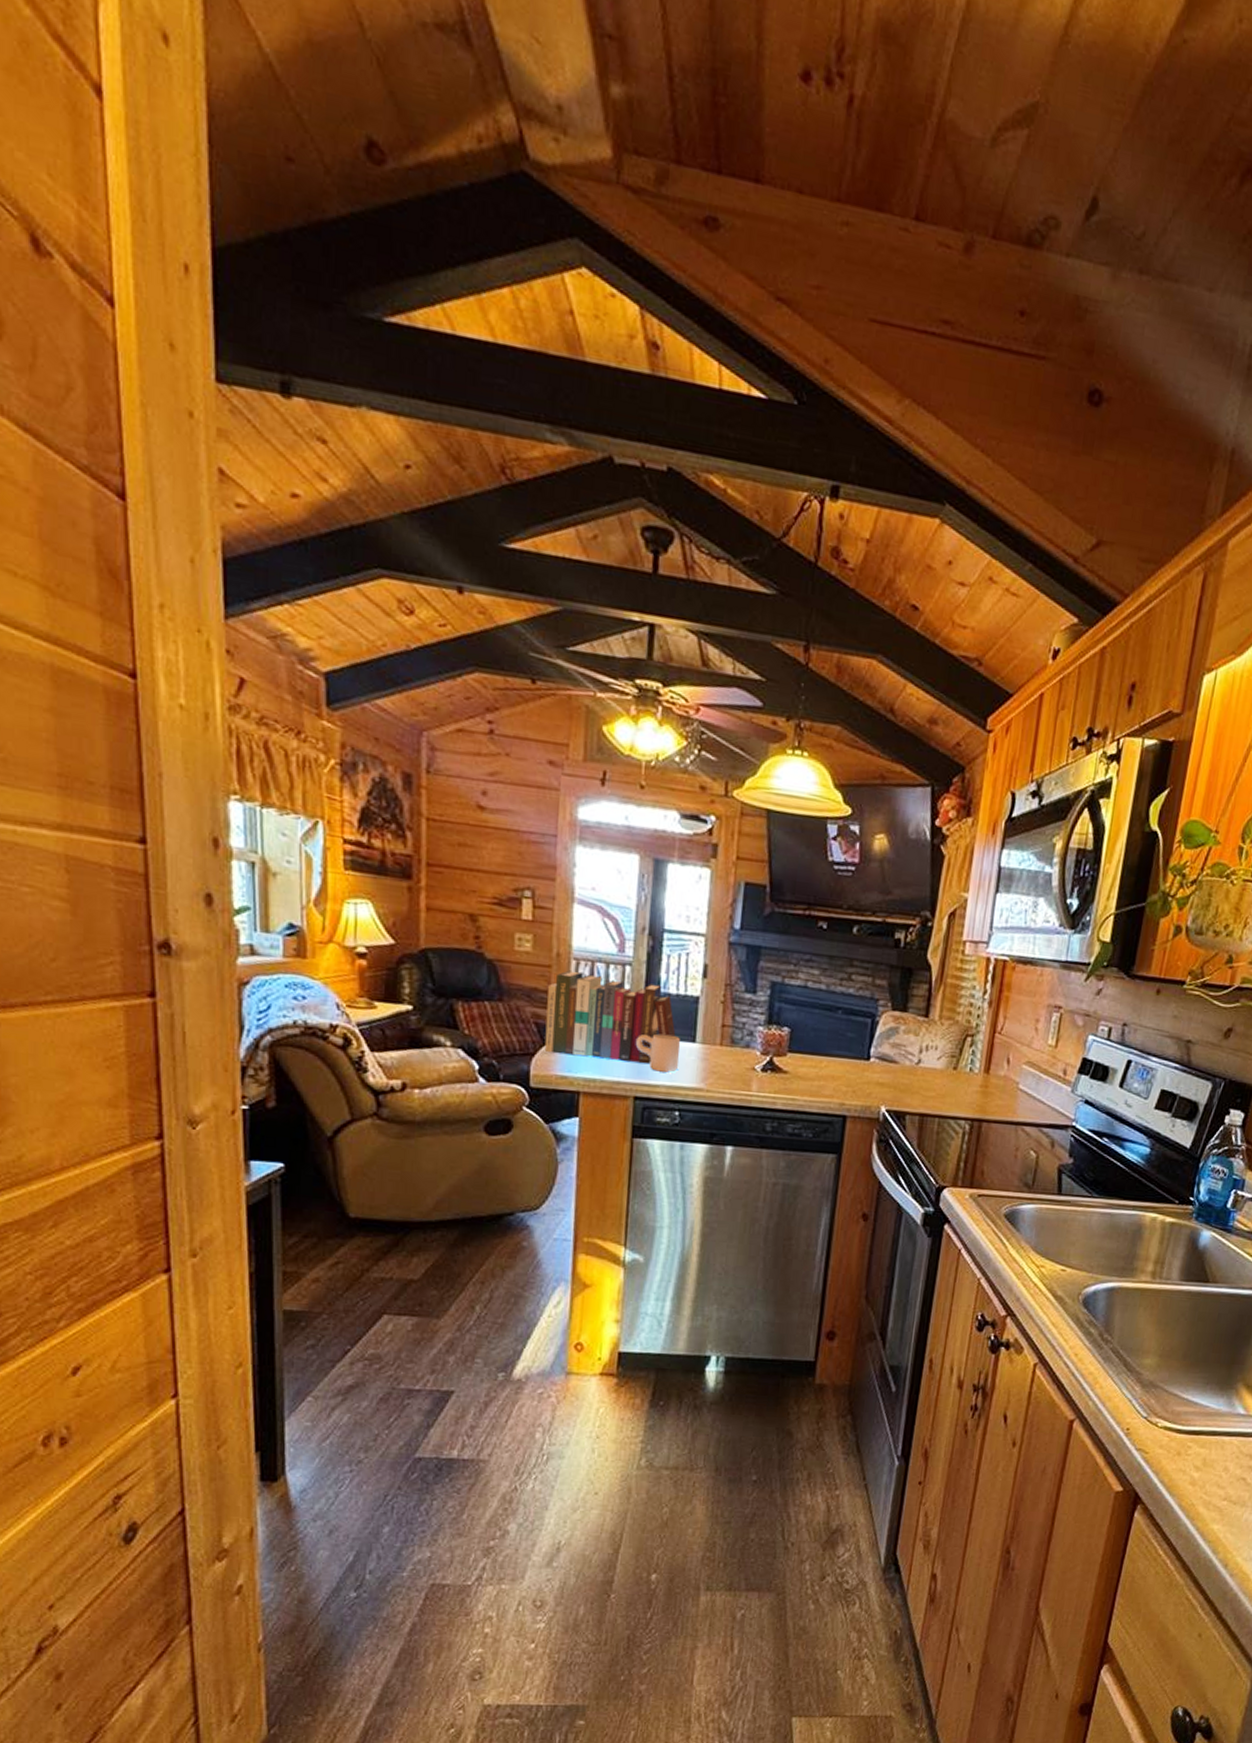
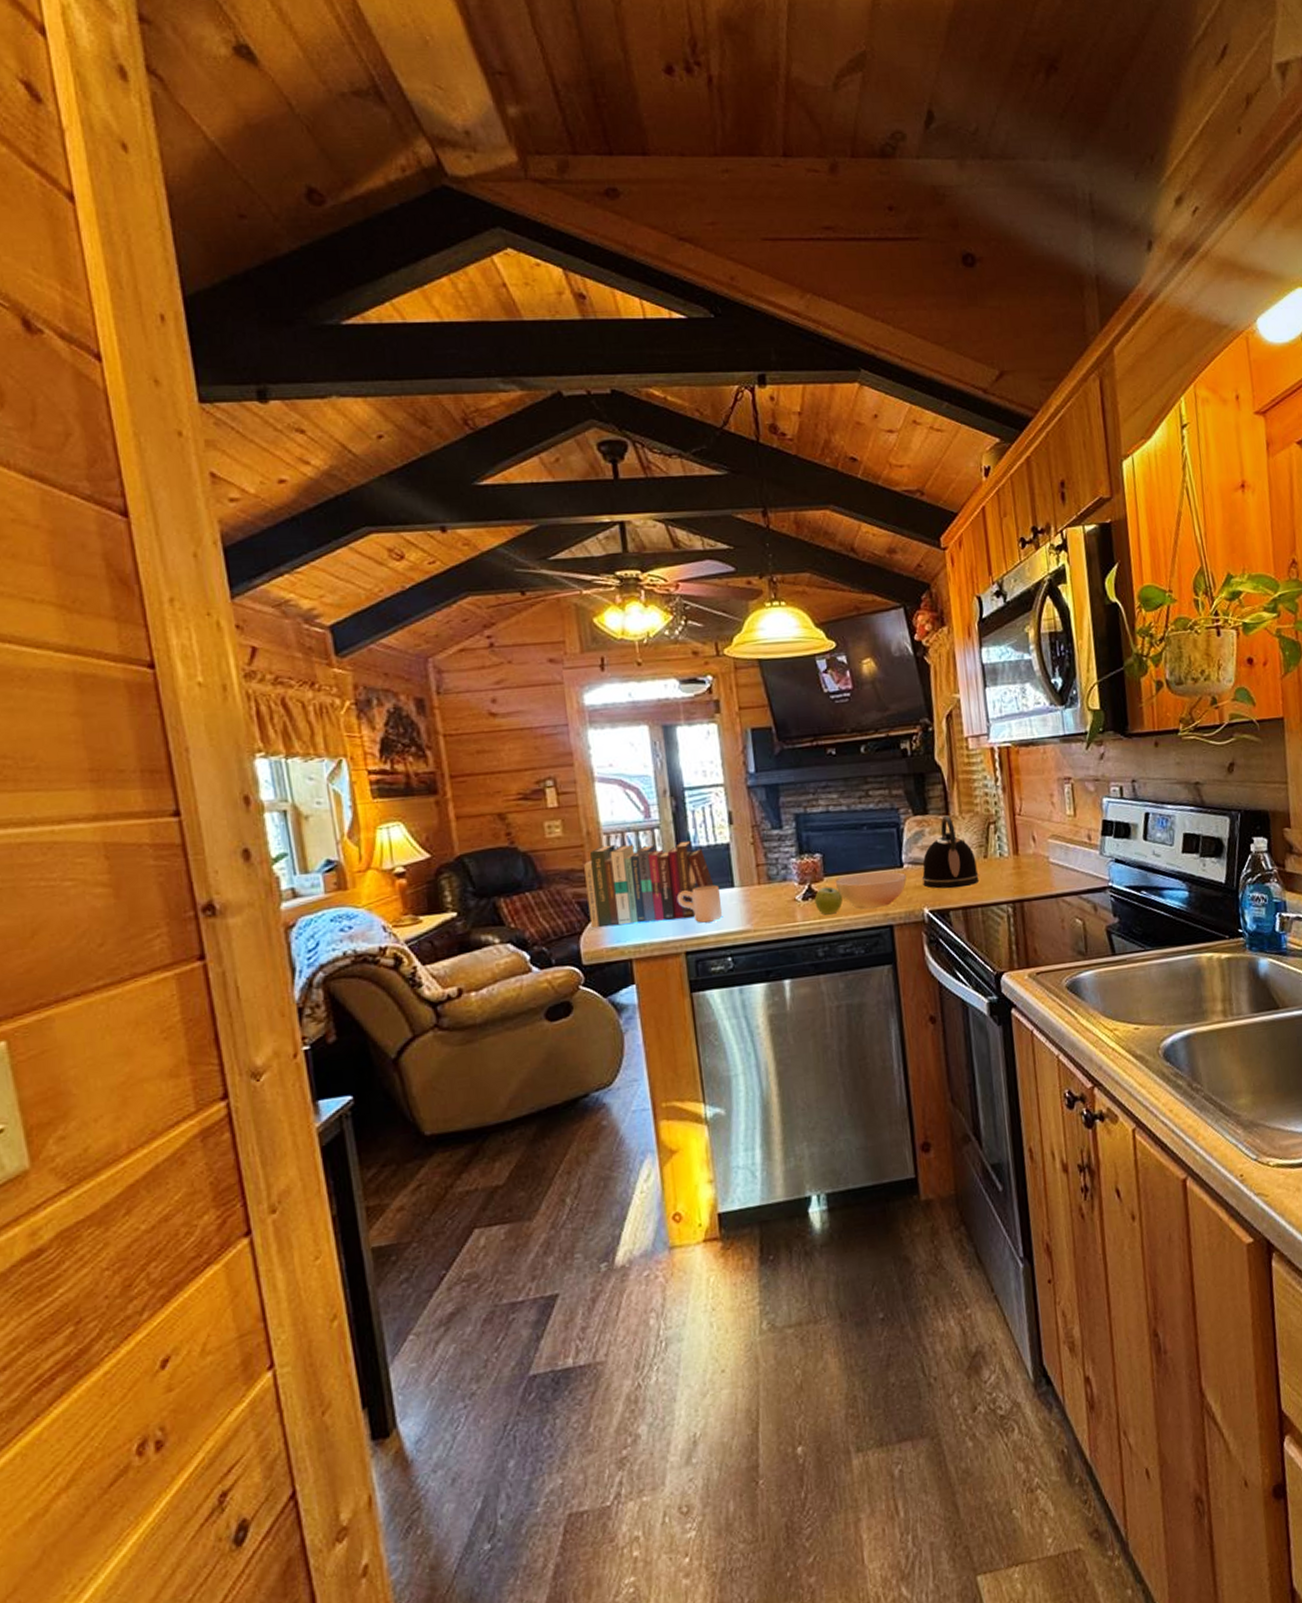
fruit: none [772,1062,803,1092] -> present [814,886,843,915]
bowl: none [797,1056,872,1096] -> present [835,871,907,909]
kettle: none [886,1017,945,1094] -> present [922,815,979,889]

